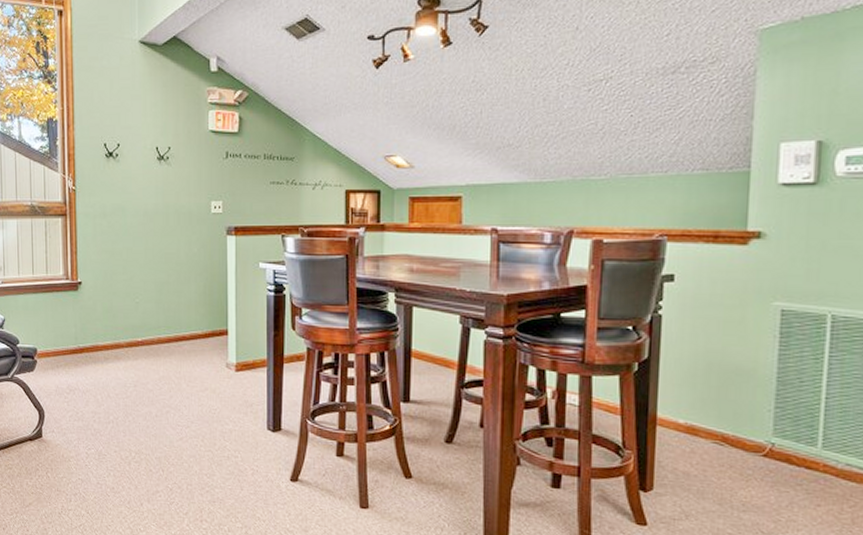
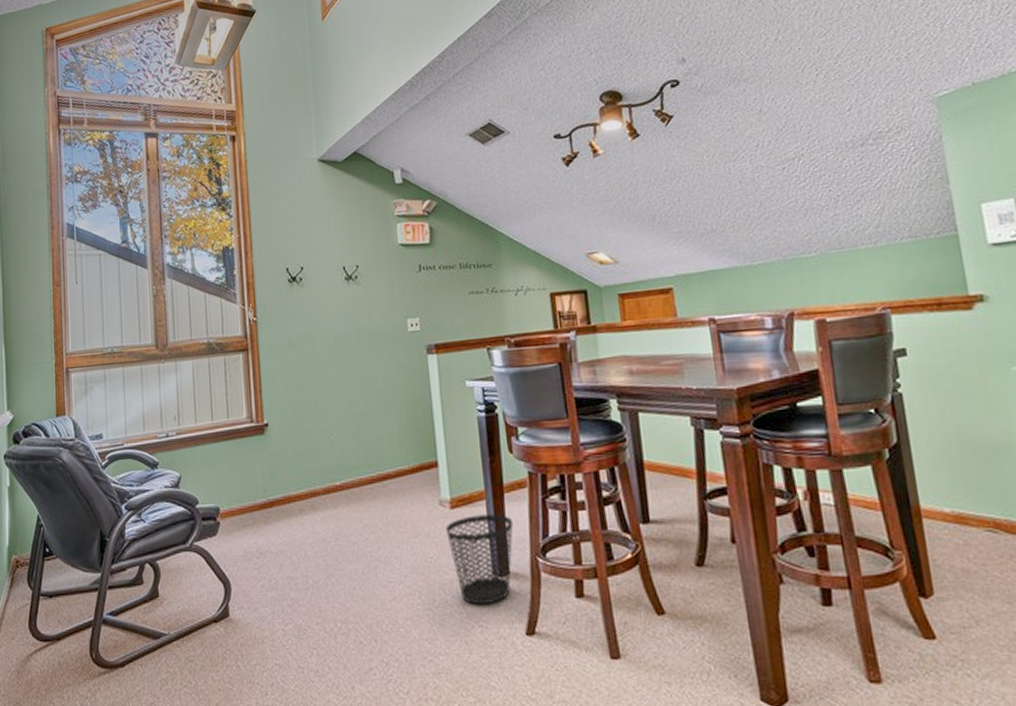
wastebasket: none [230,379,289,453] -> present [446,514,514,605]

